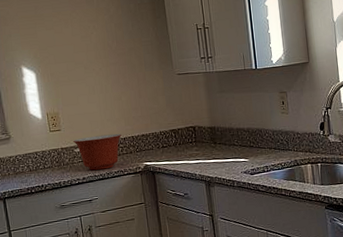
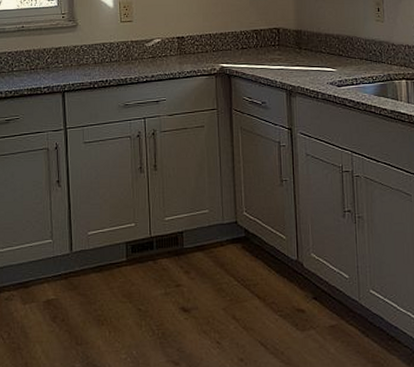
mixing bowl: present [73,133,122,171] -> none [145,29,198,68]

